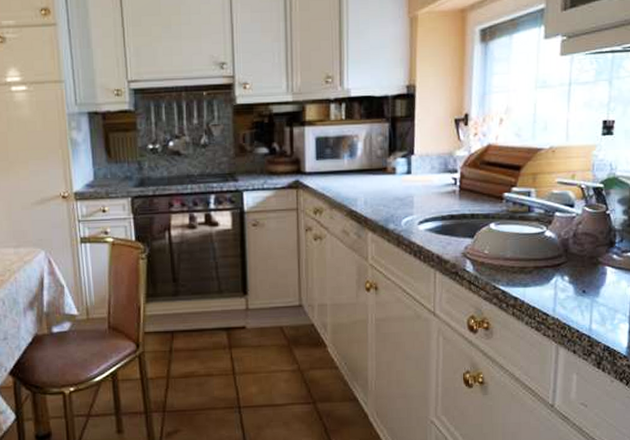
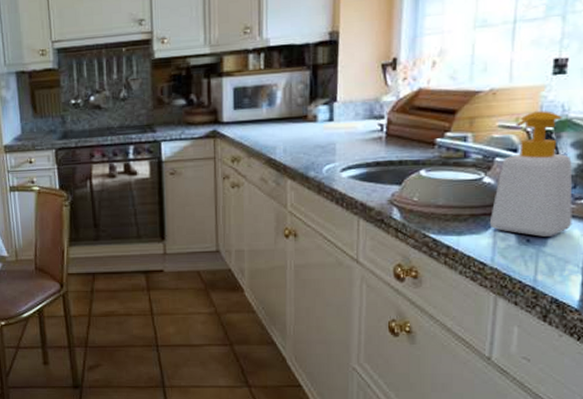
soap bottle: none [551,169,620,288] -> present [489,111,573,237]

